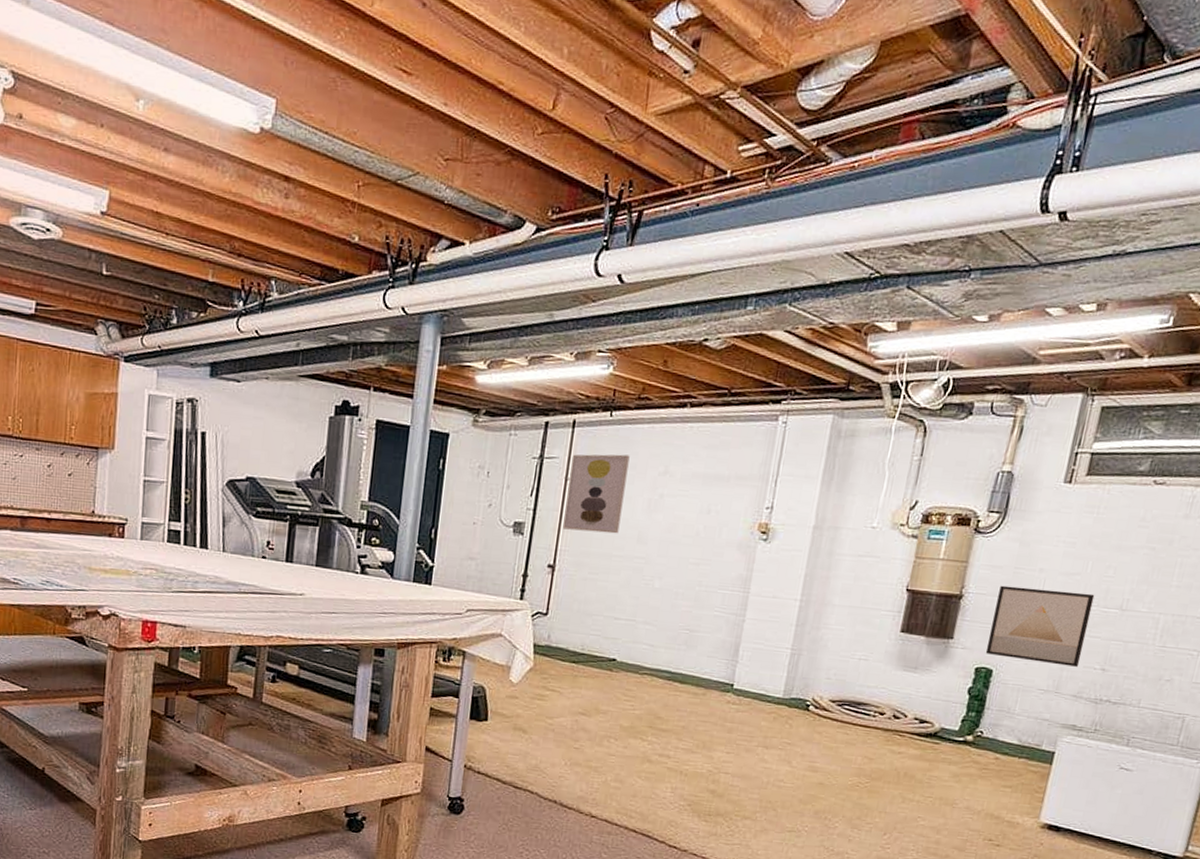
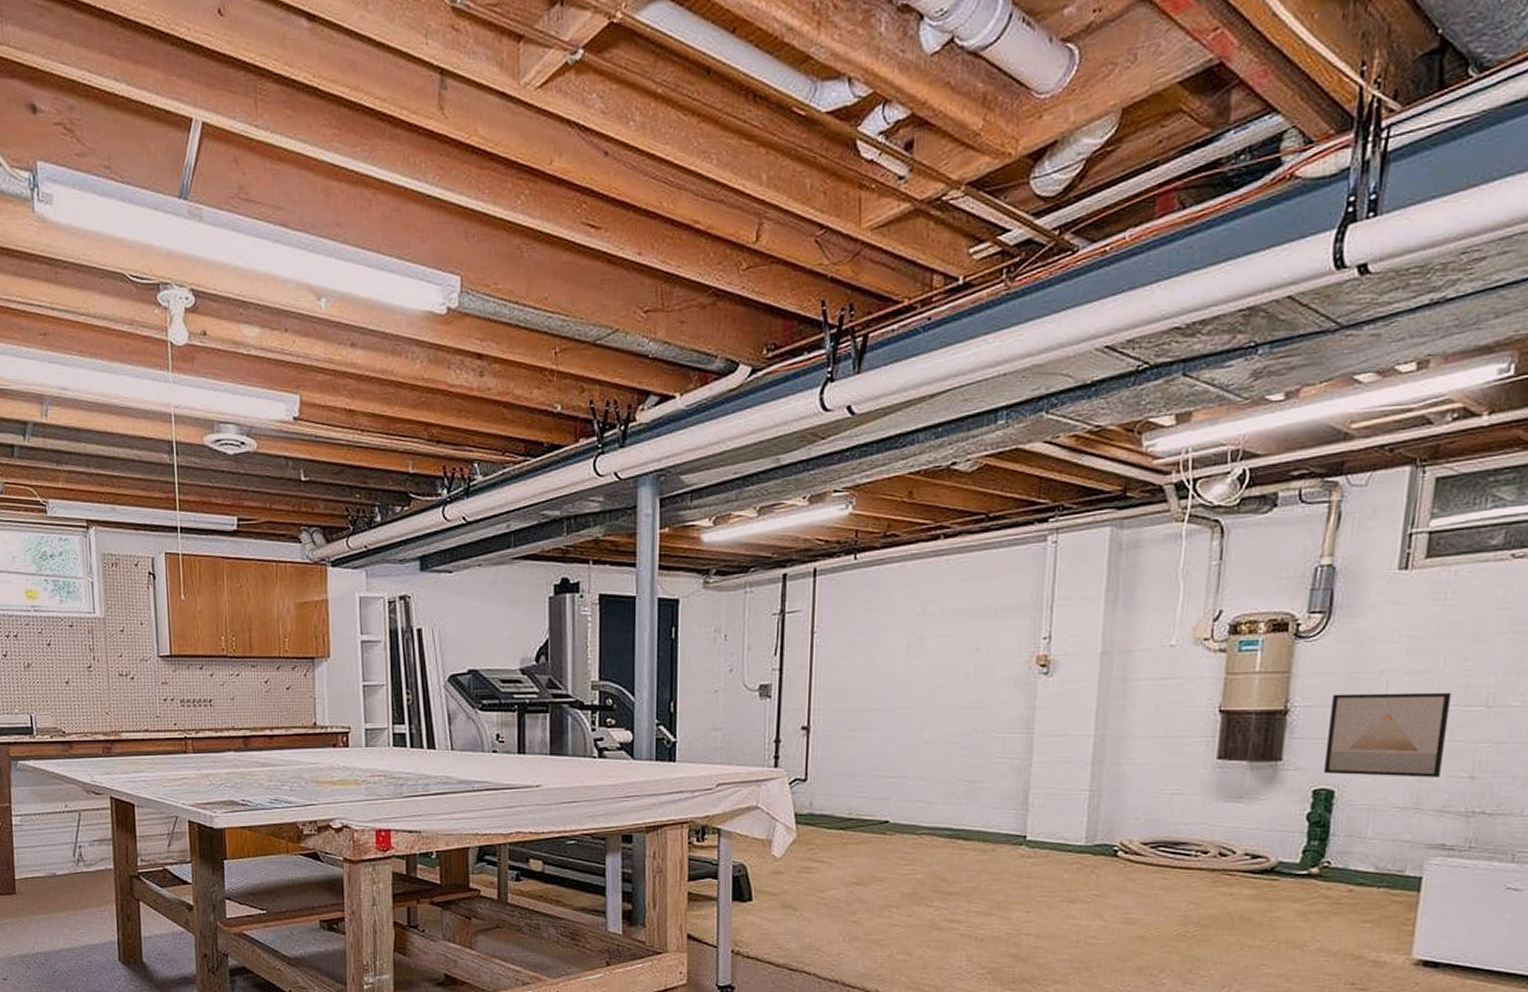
wall art: present [562,454,630,534] -> none [813,599,881,687]

